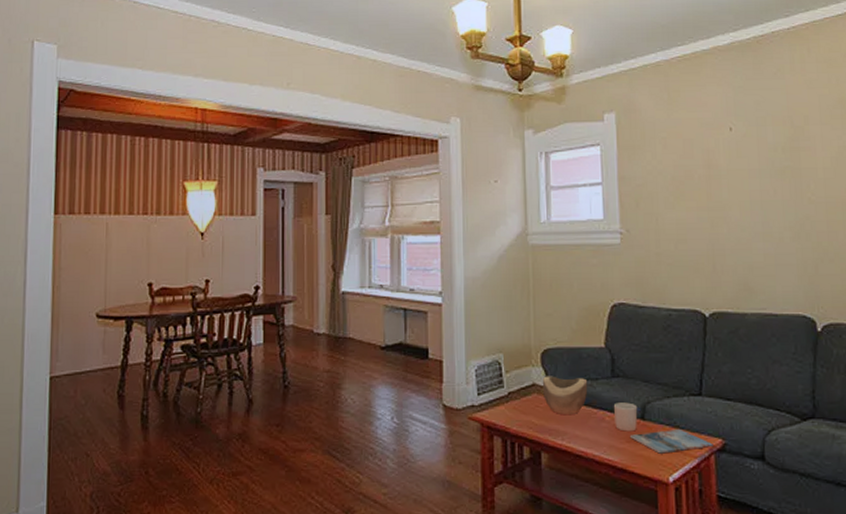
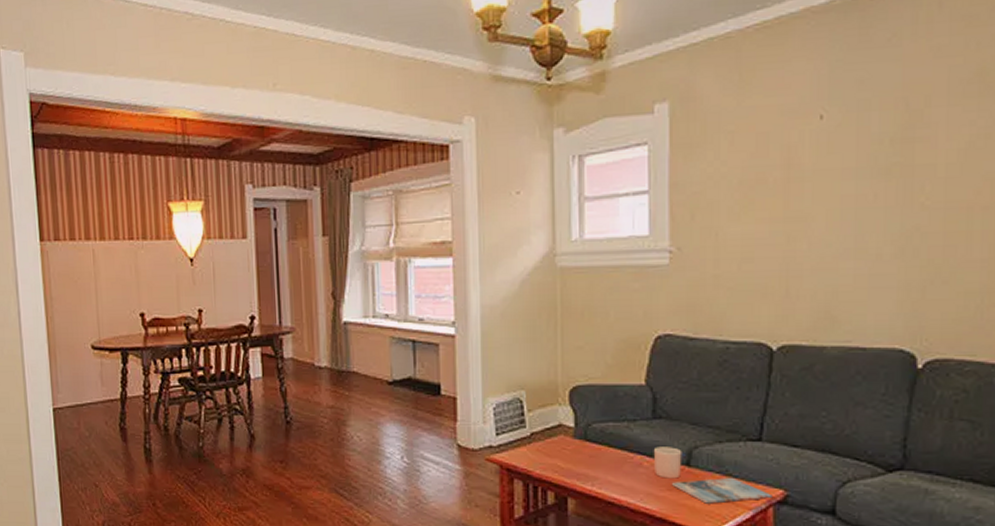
decorative bowl: present [542,376,588,416] -> none [570,416,624,459]

